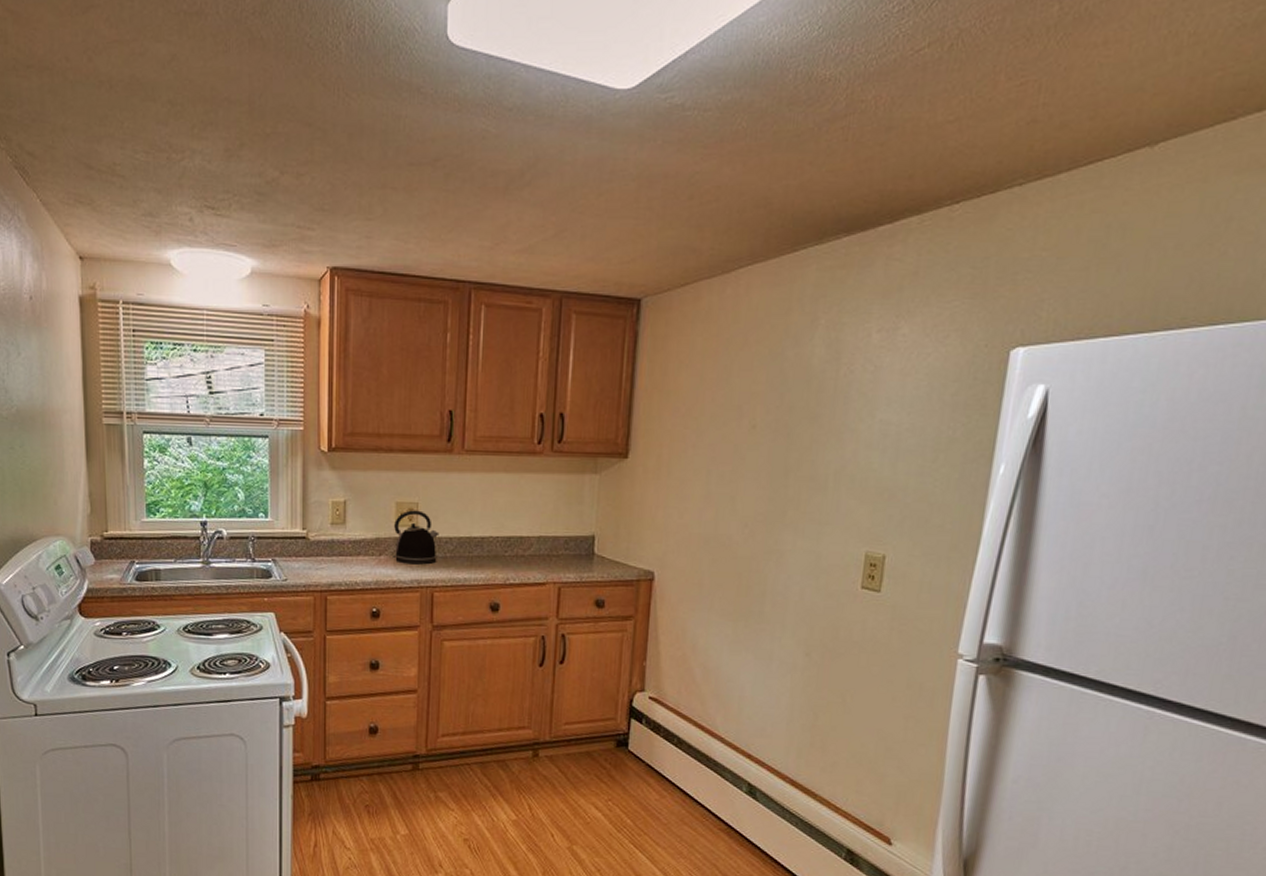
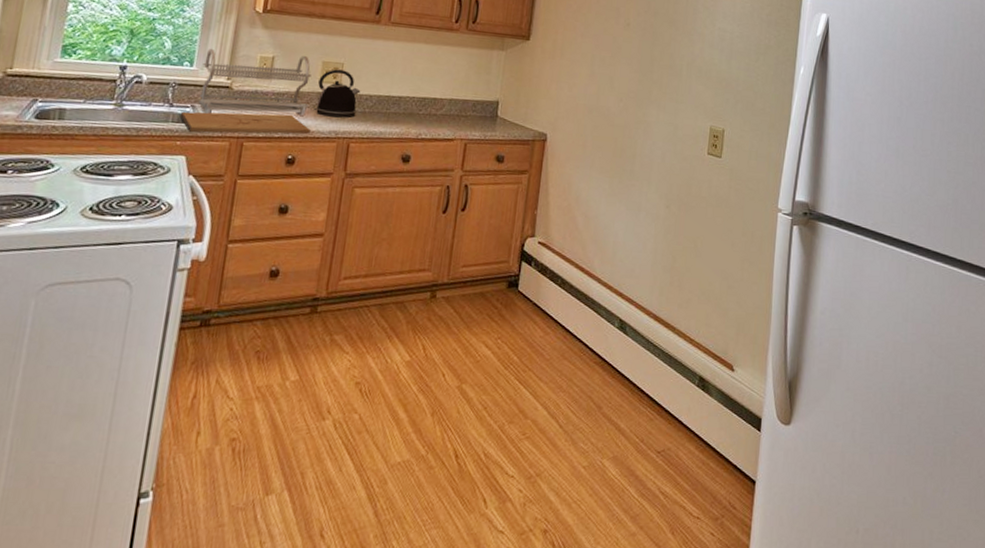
cutting board: none [263,564,392,589] -> present [179,111,311,135]
dish rack: none [277,496,387,567] -> present [198,48,311,117]

